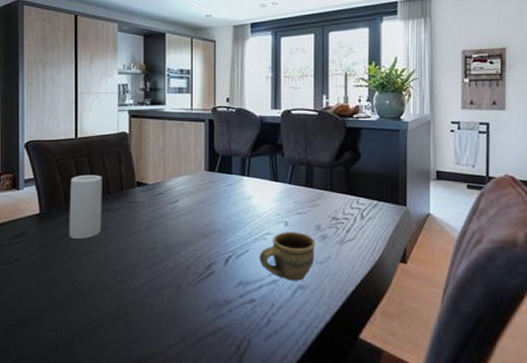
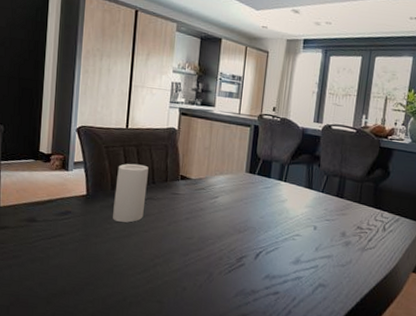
cup: present [259,232,316,281] -> none [286,235,340,280]

